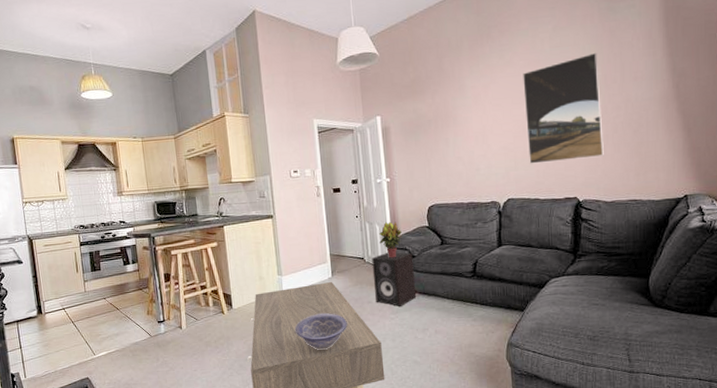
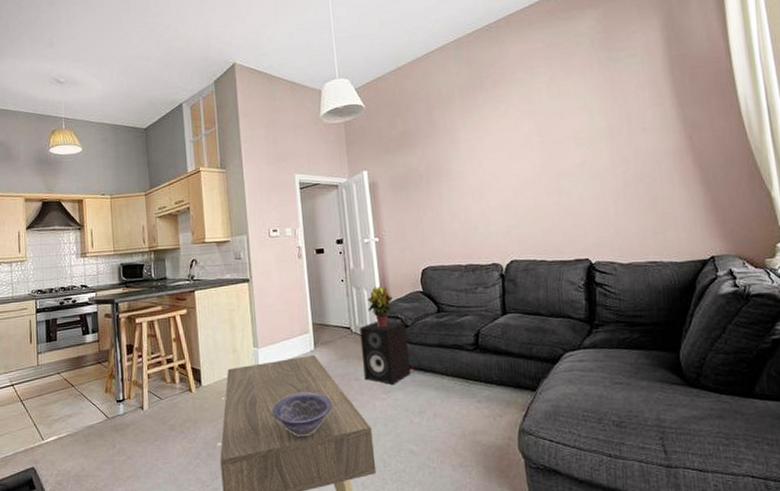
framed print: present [523,52,604,164] -> none [520,102,616,222]

